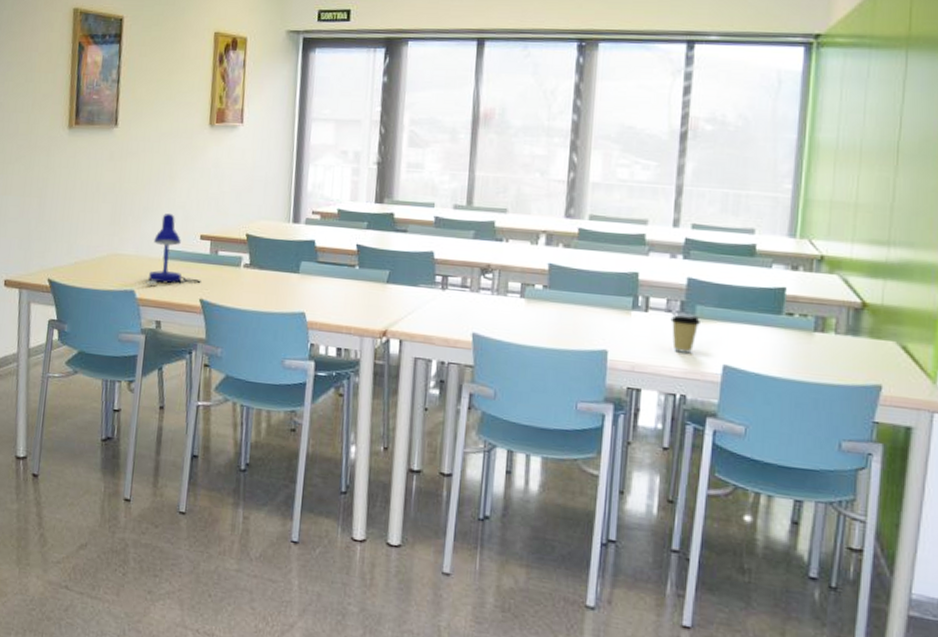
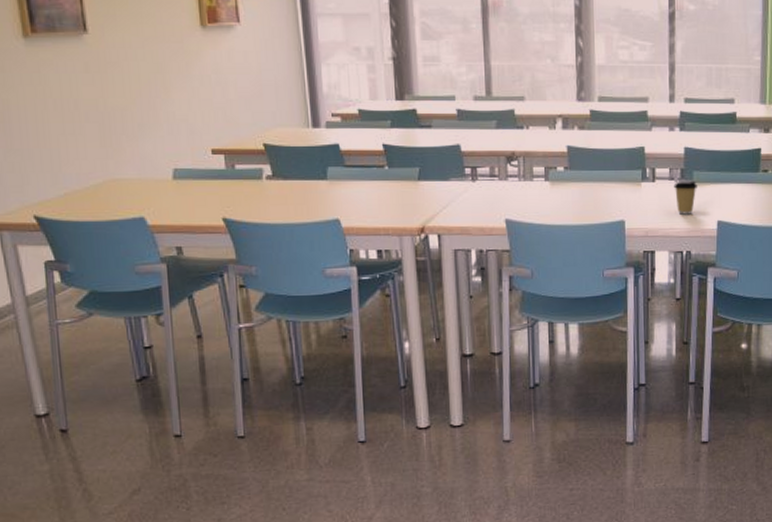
desk lamp: present [143,214,201,285] -> none [153,129,221,210]

